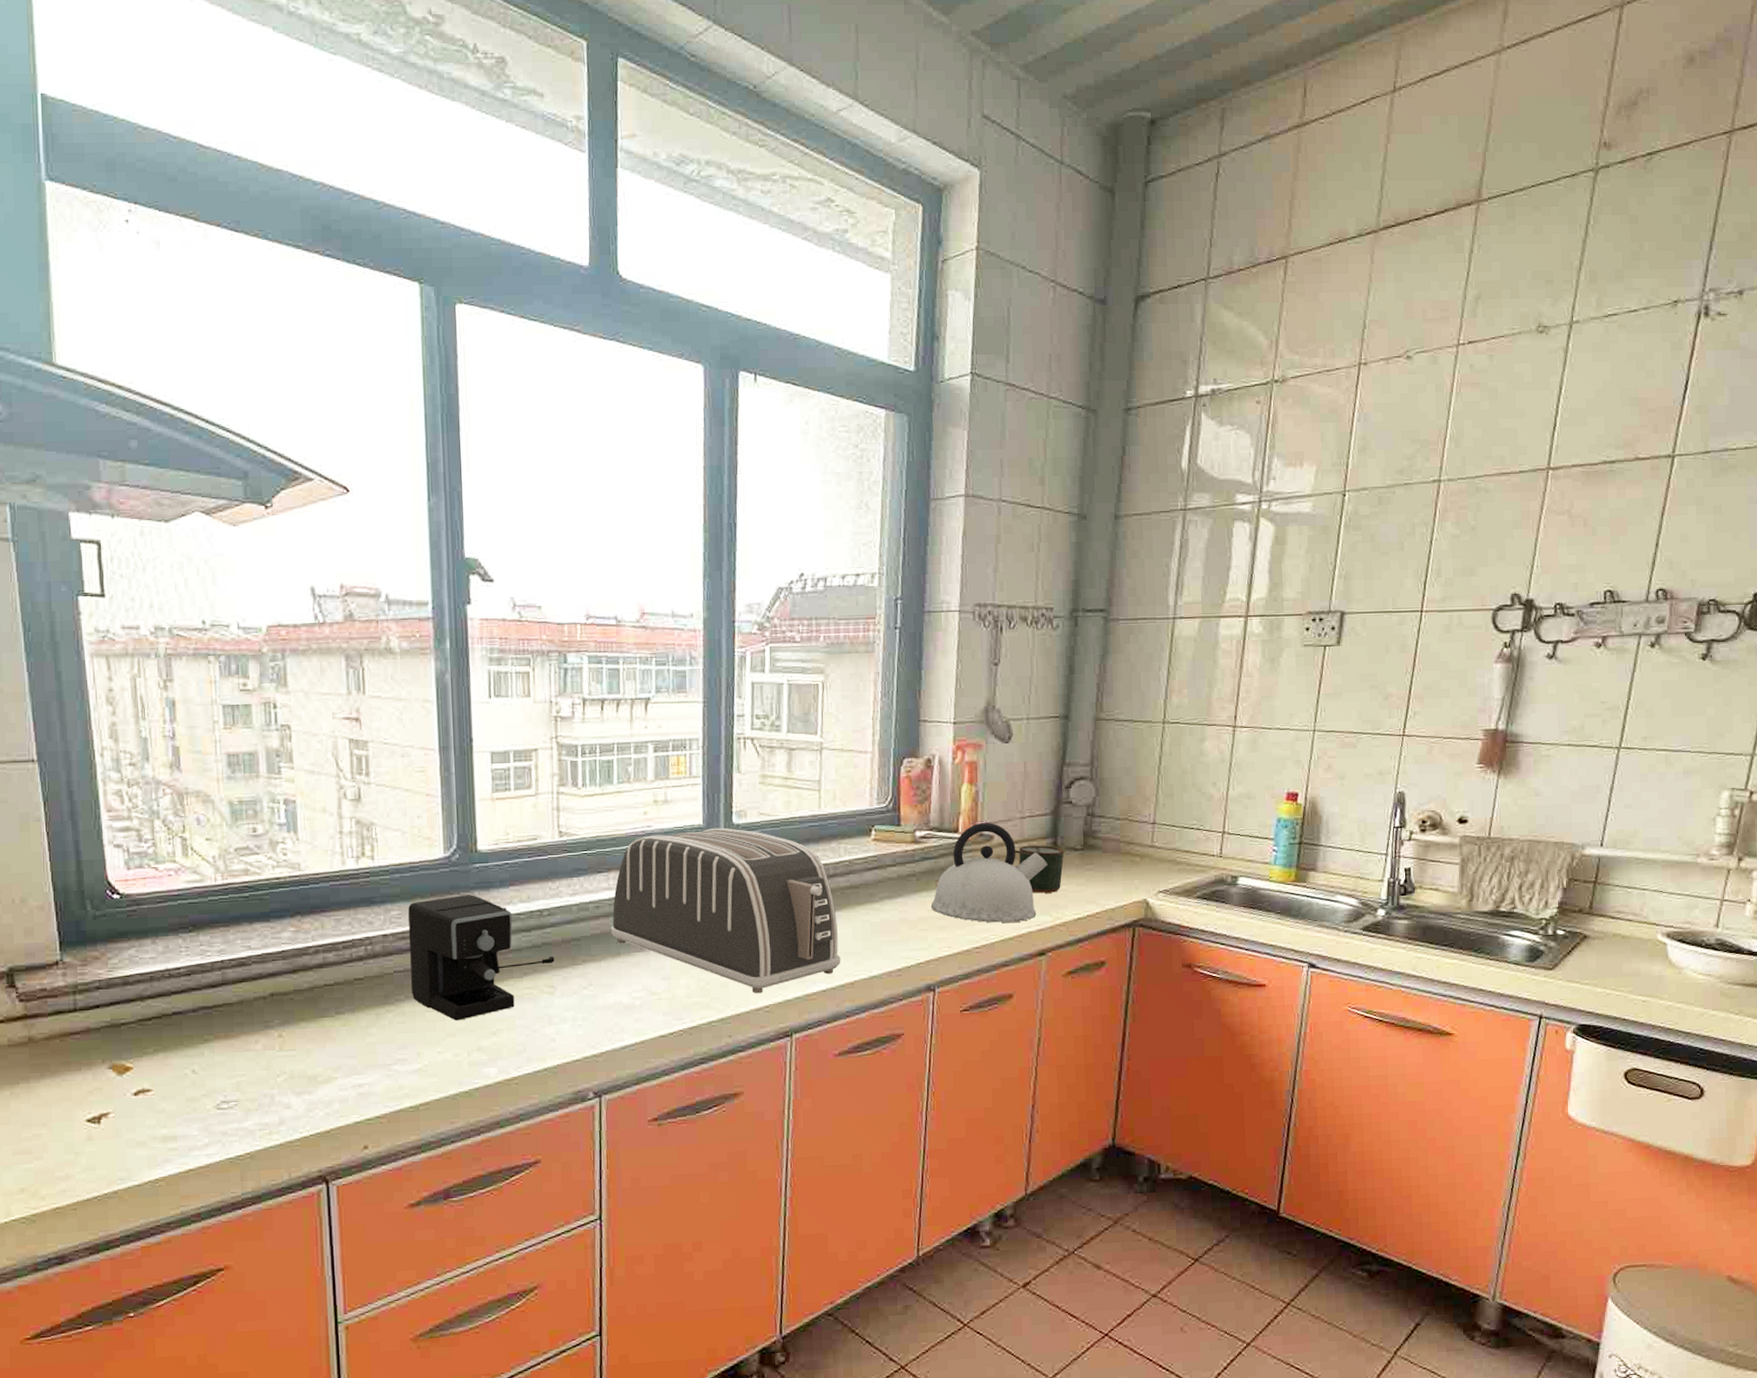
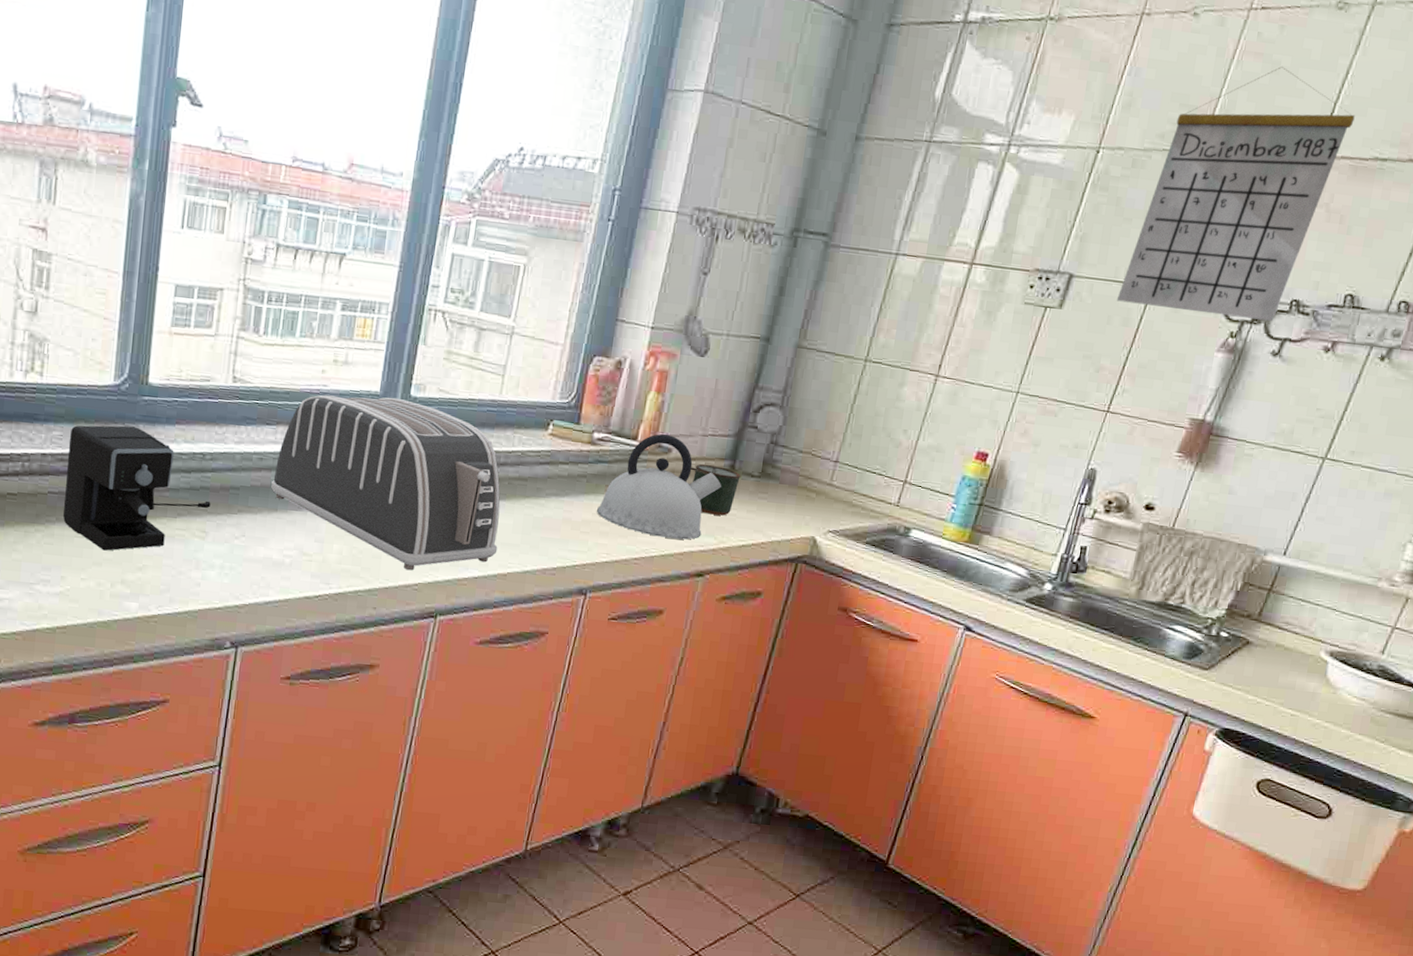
calendar: none [1390,392,1577,630] -> present [1116,66,1355,321]

